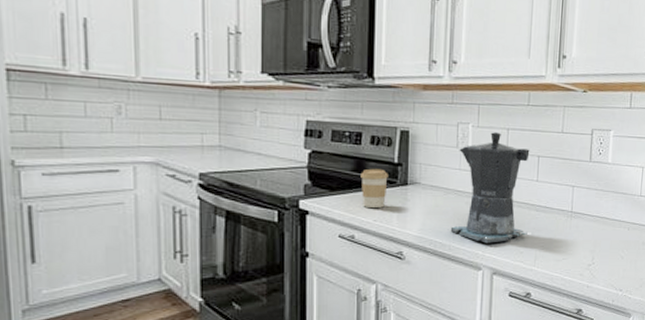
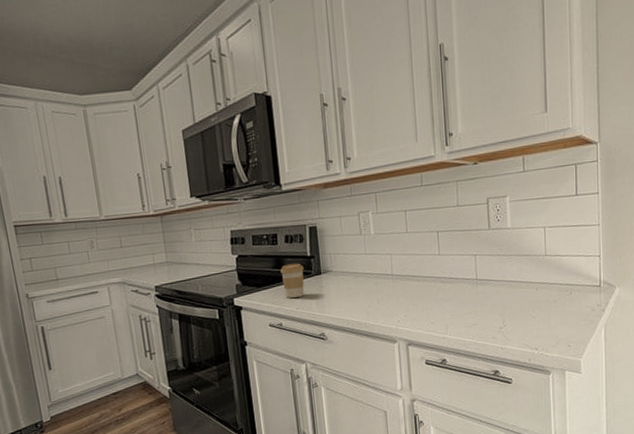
coffee maker: present [450,132,530,243] -> none [363,215,436,318]

